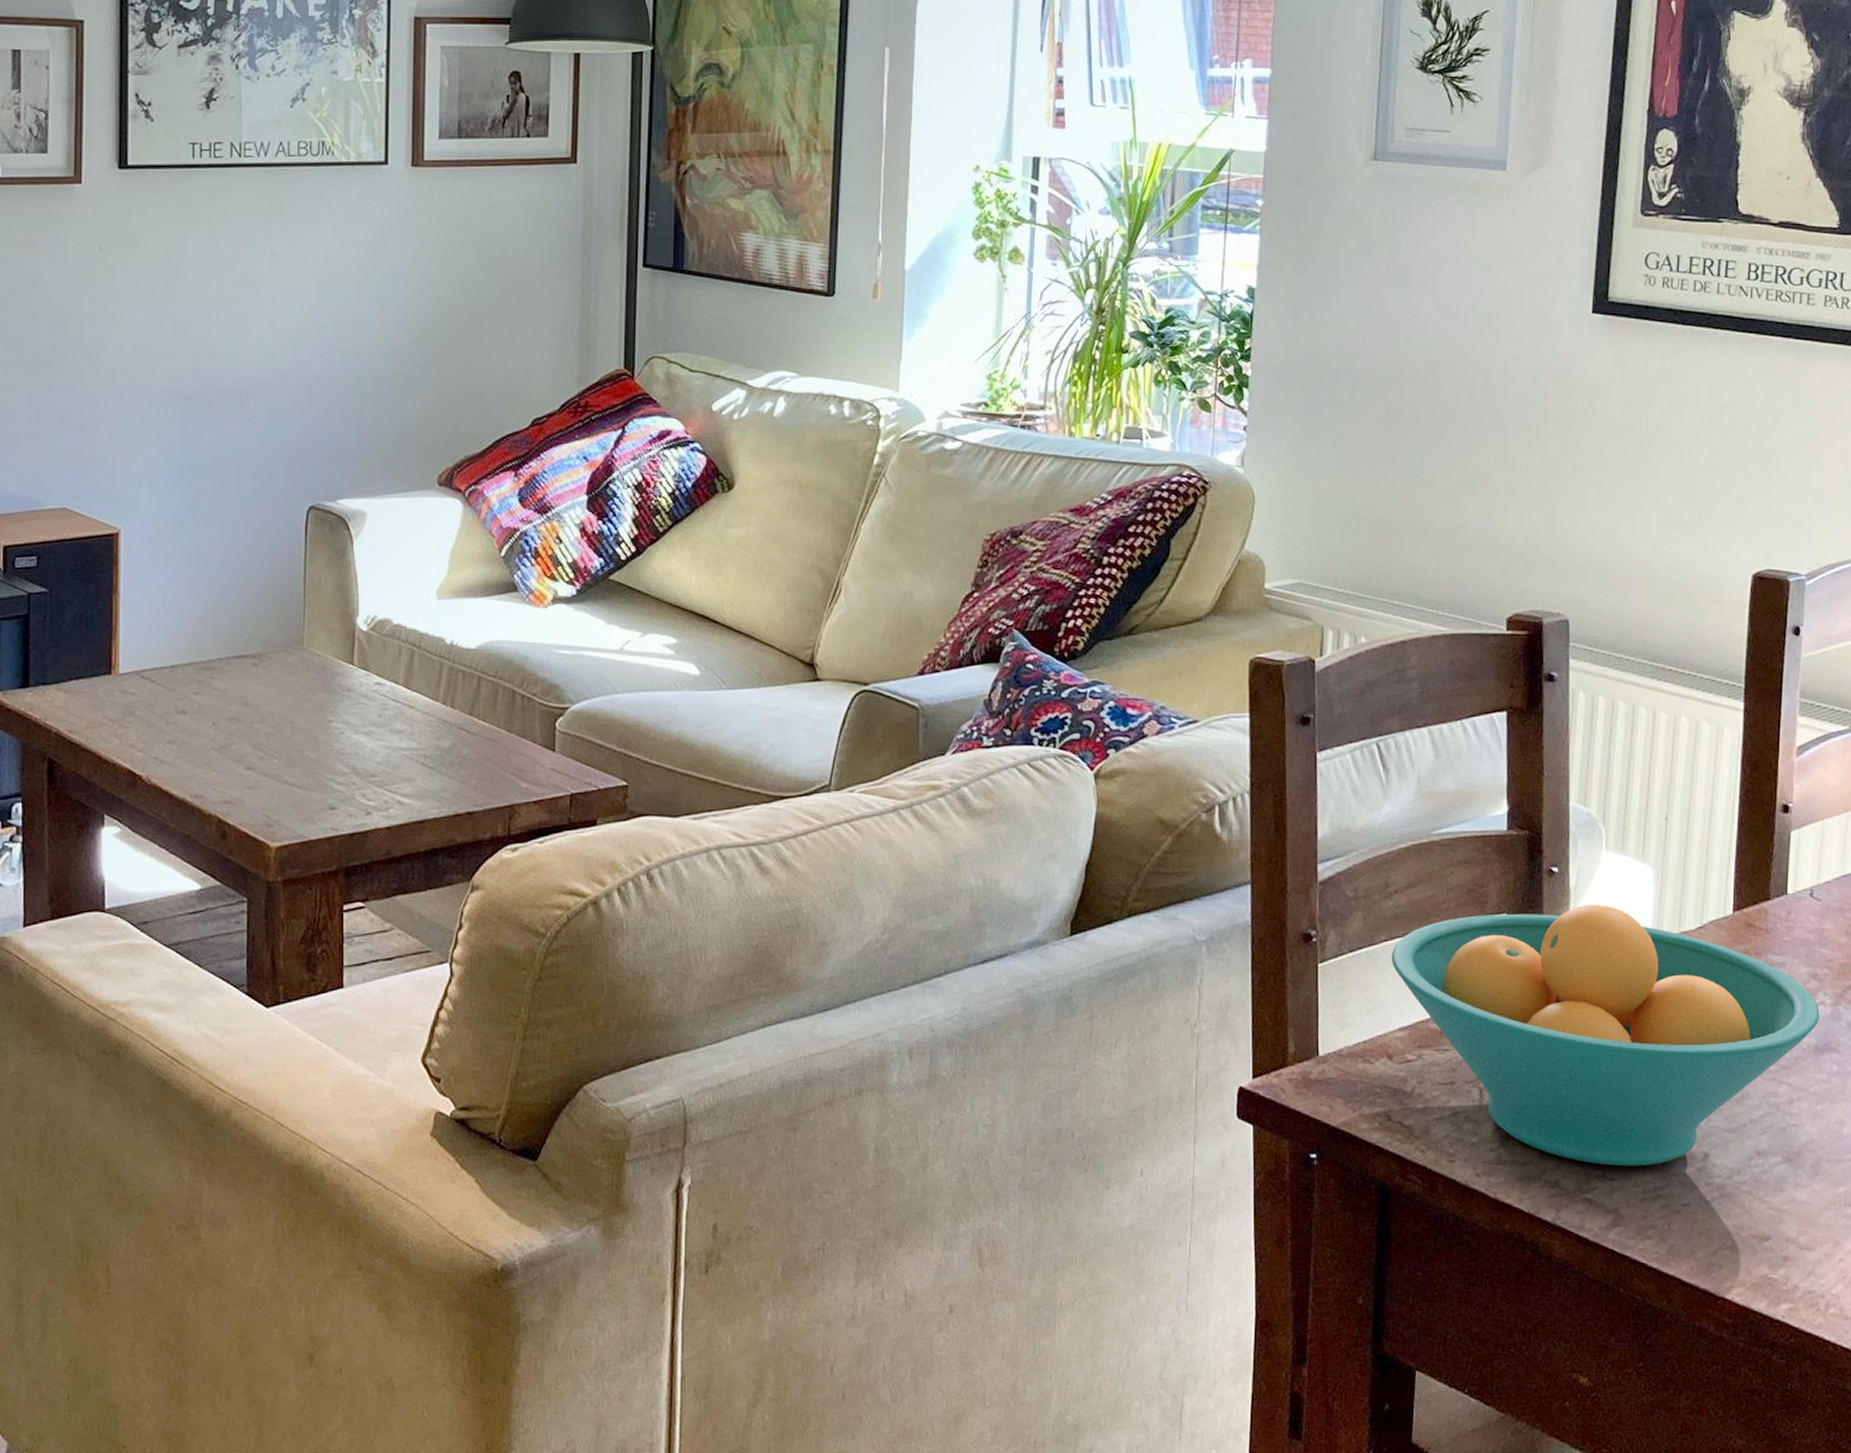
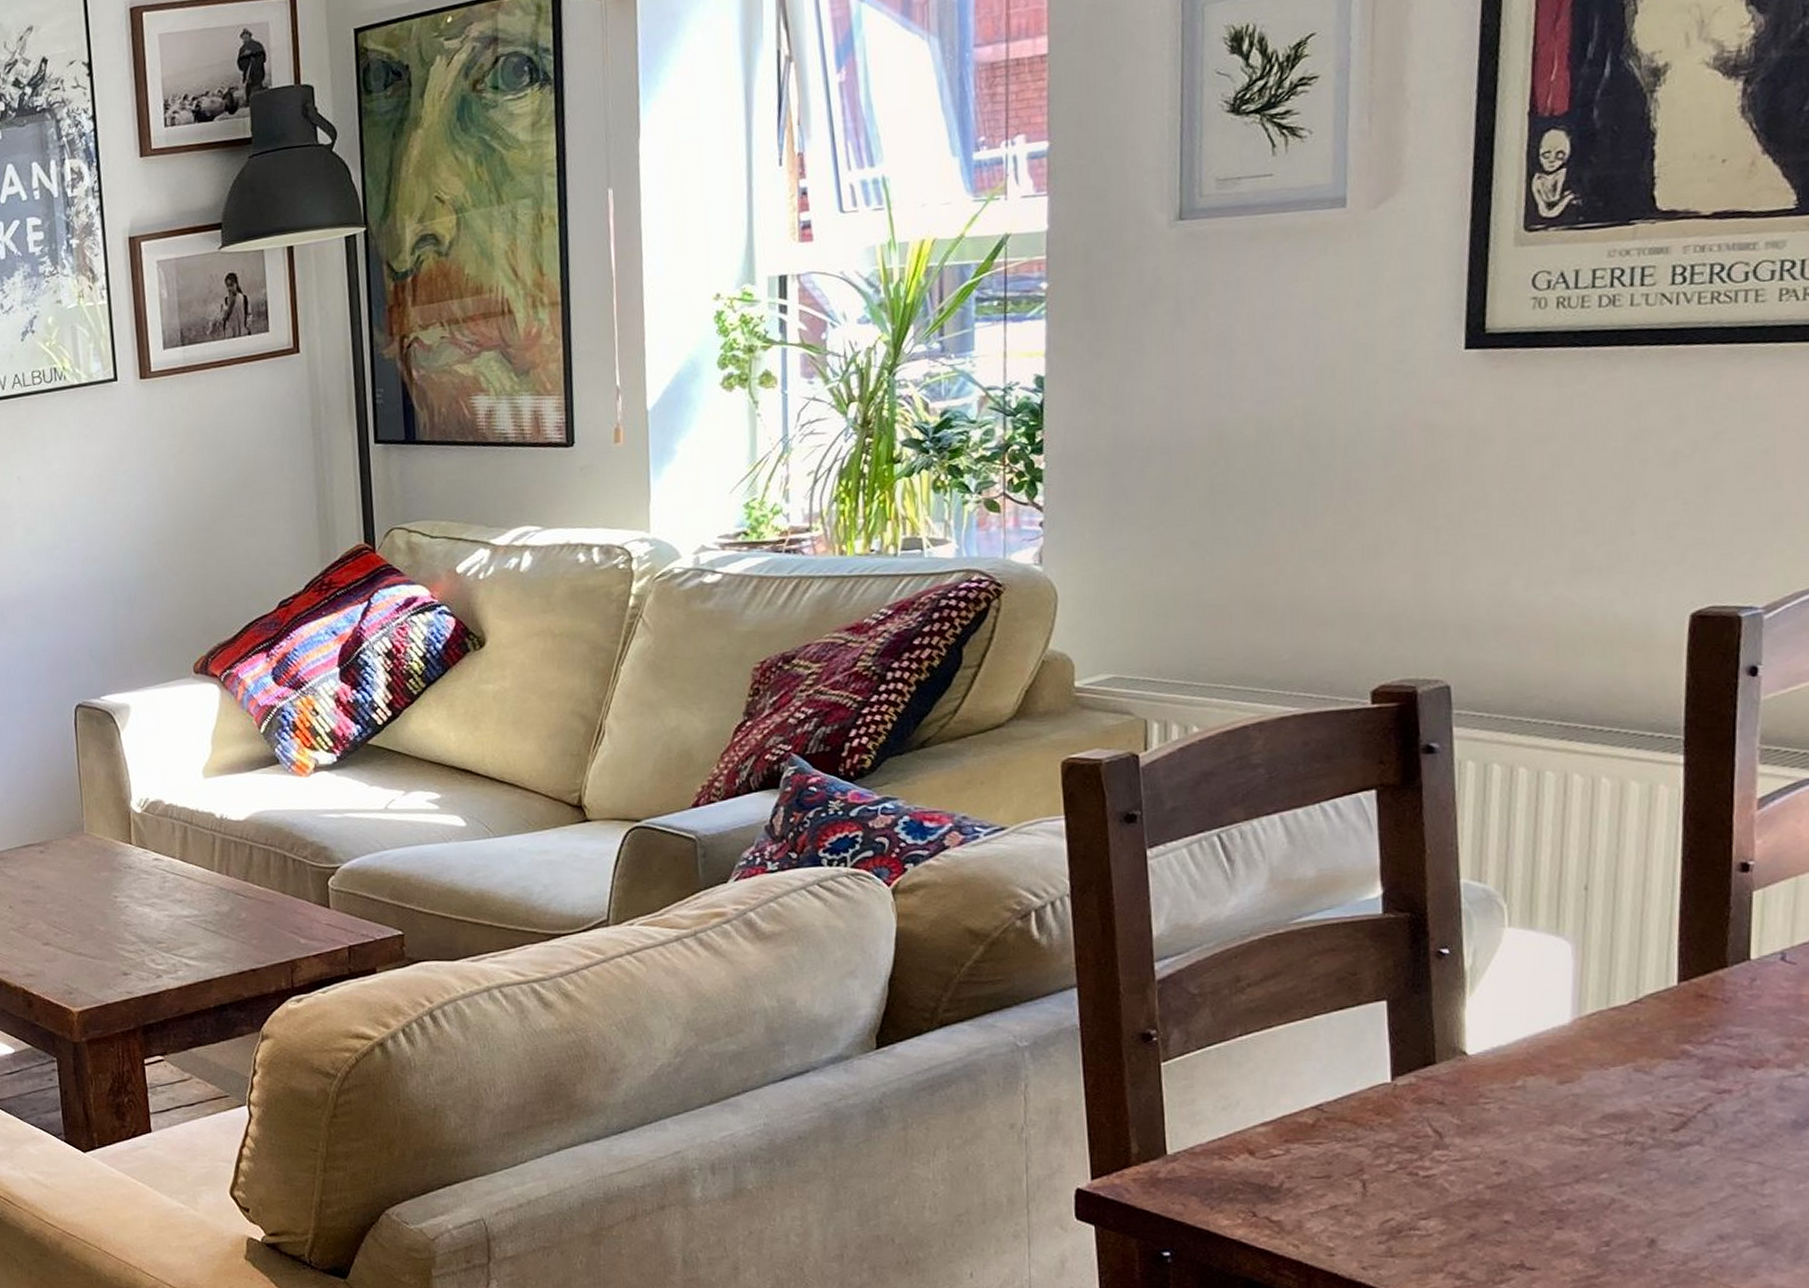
fruit bowl: present [1391,904,1820,1167] -> none [1247,984,1799,1256]

